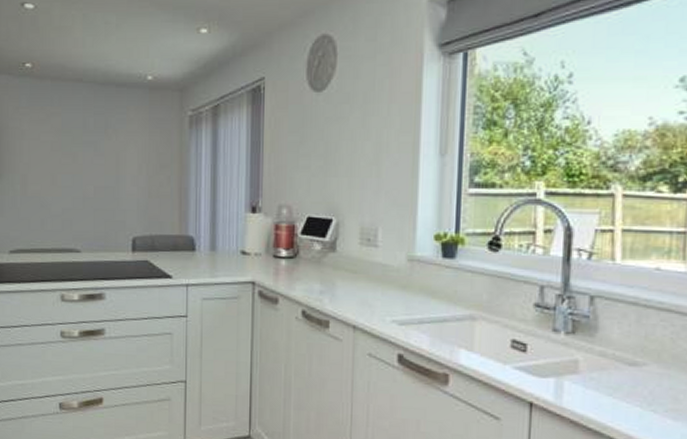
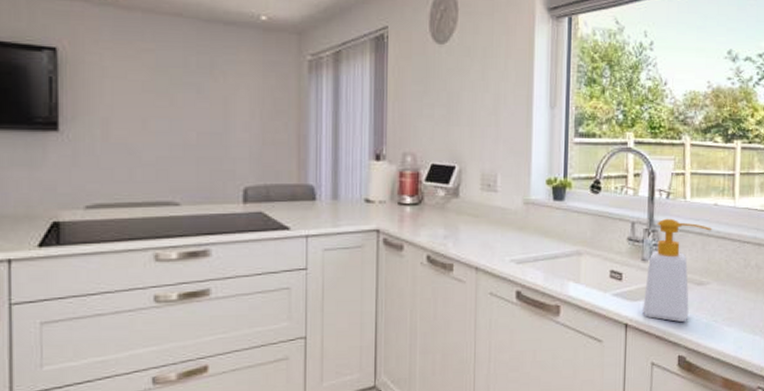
soap bottle: none [553,283,653,407] -> present [643,218,713,322]

